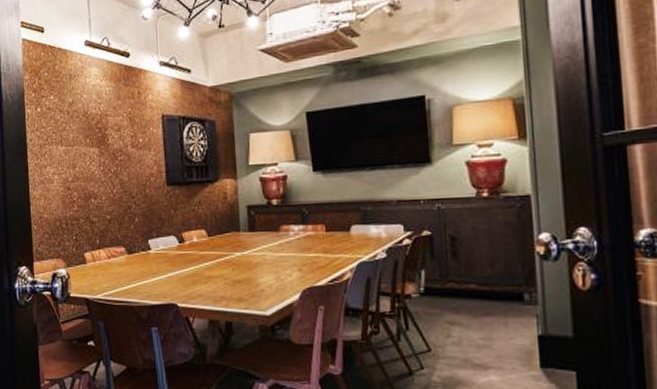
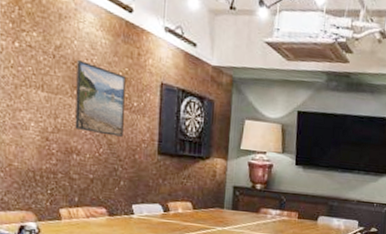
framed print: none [87,110,133,175] -> present [75,59,126,137]

